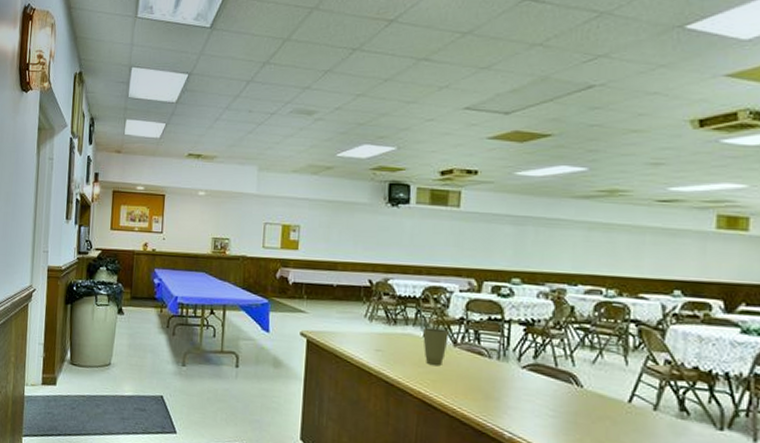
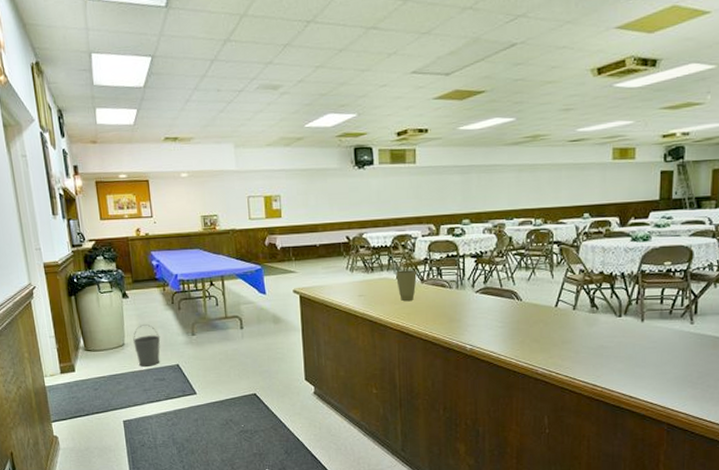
bucket: none [120,345,149,393] -> present [133,324,161,367]

